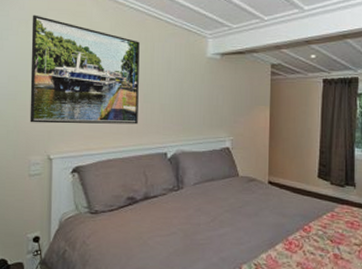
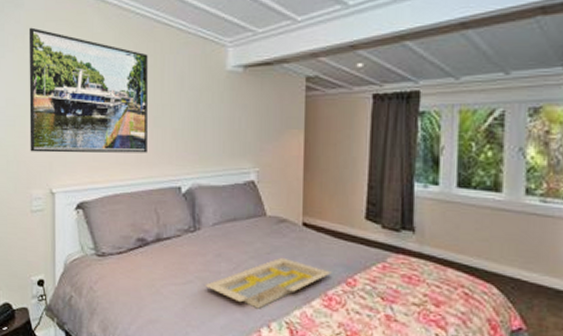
serving tray: none [186,210,291,254] -> present [205,257,332,309]

